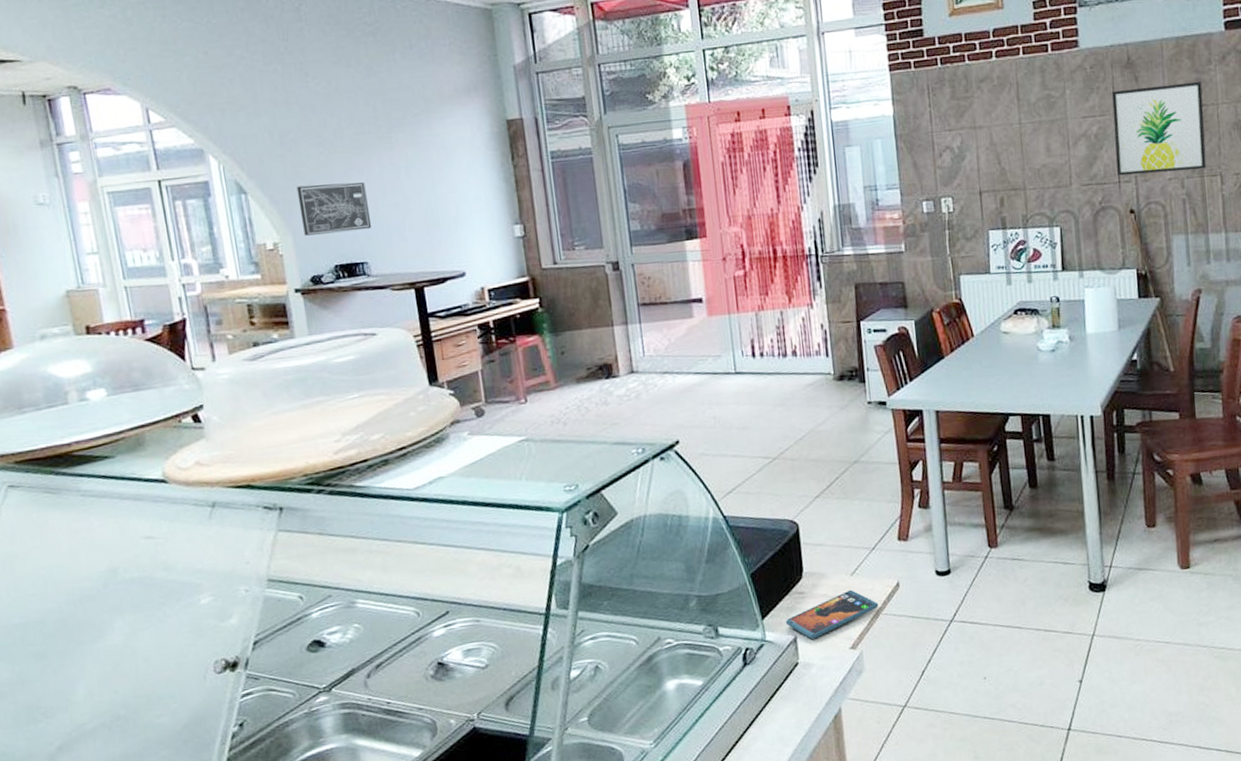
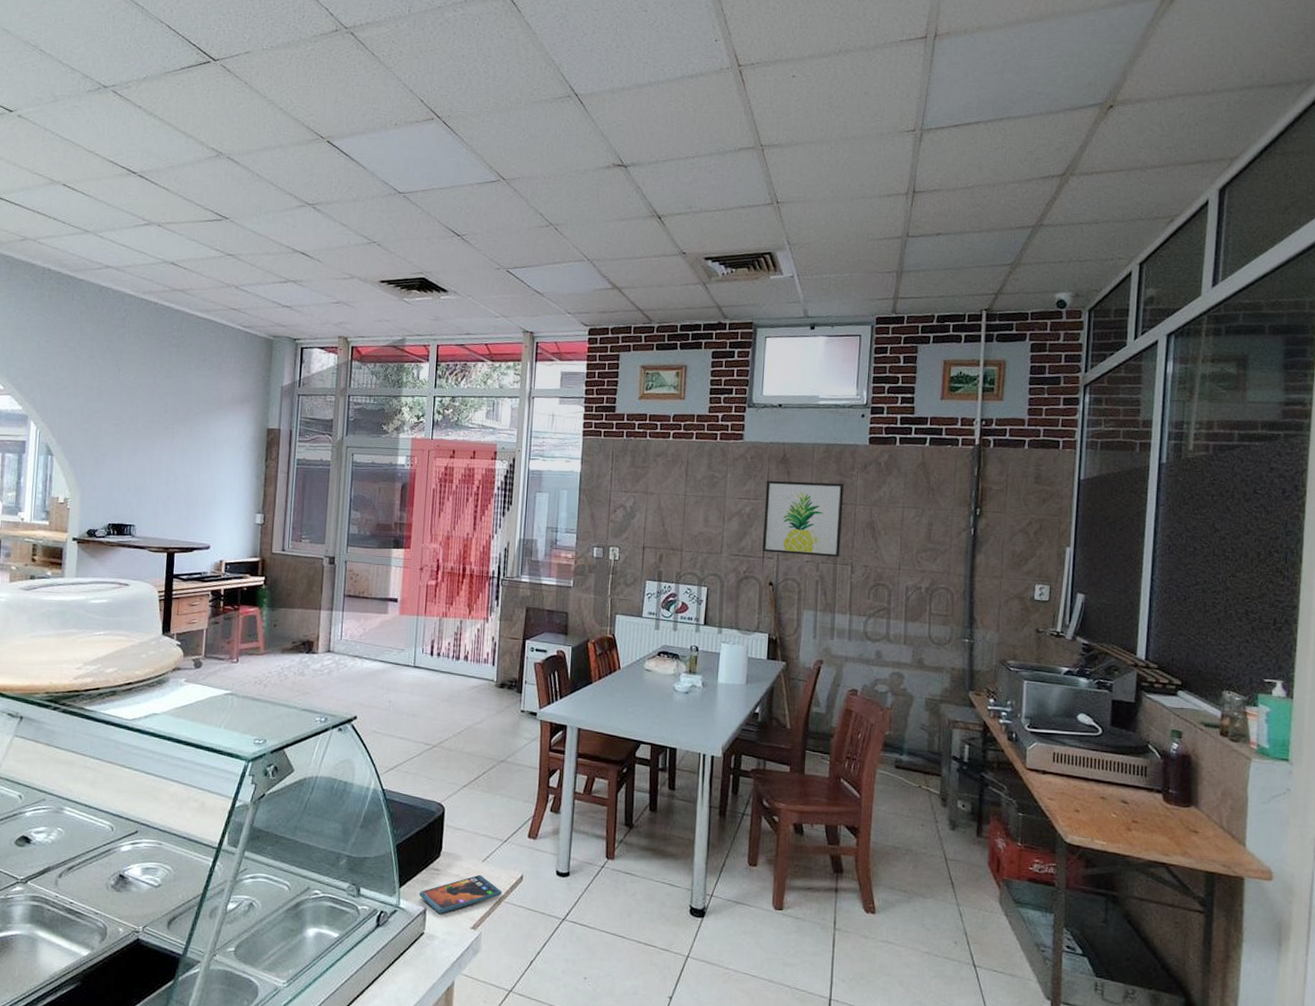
wall art: present [296,182,372,236] -> none [90,456,146,499]

